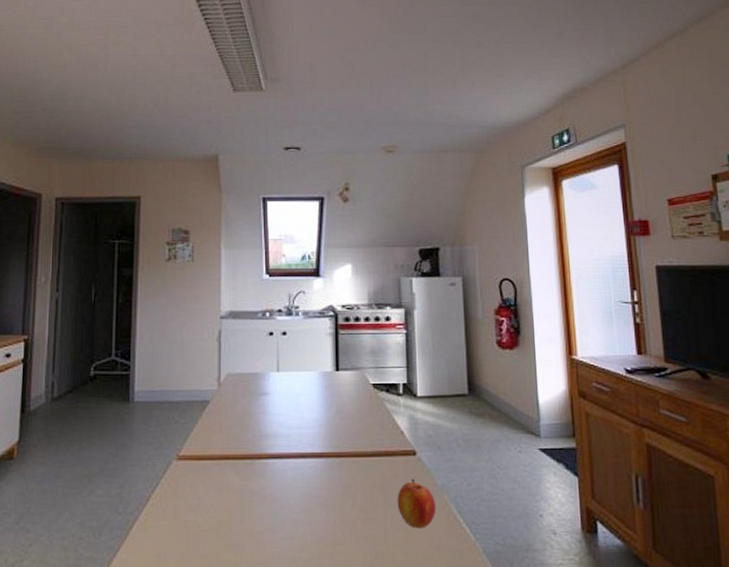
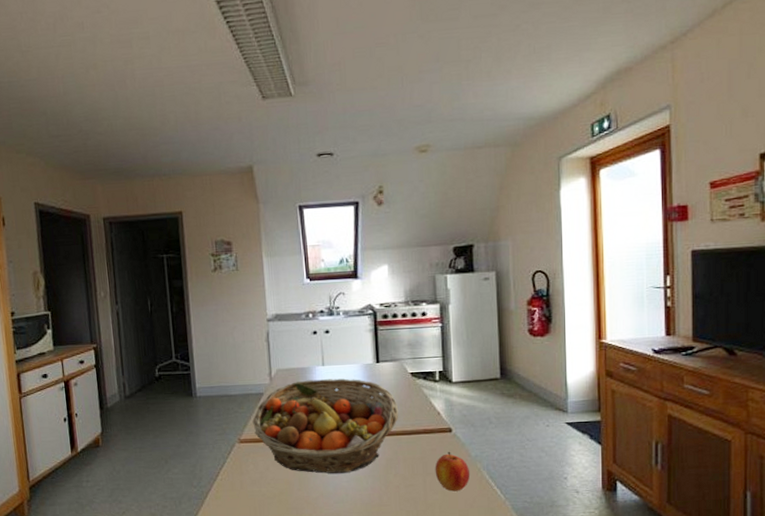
fruit basket: none [195,387,359,501] -> present [252,378,399,474]

